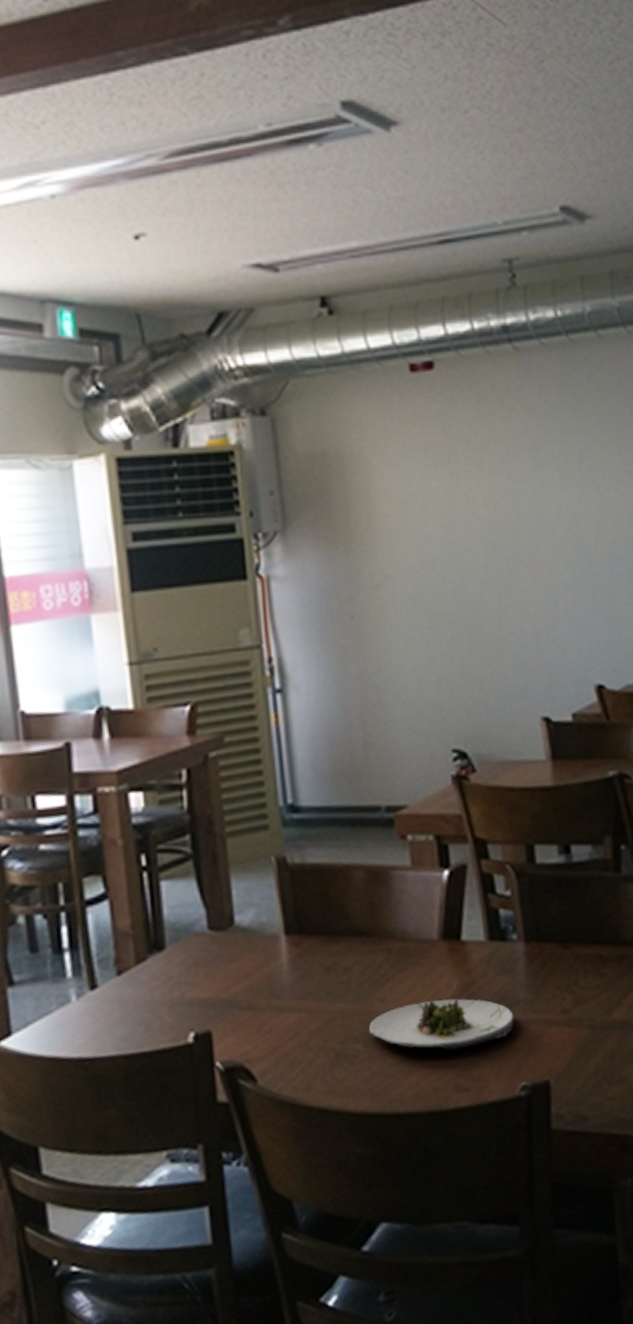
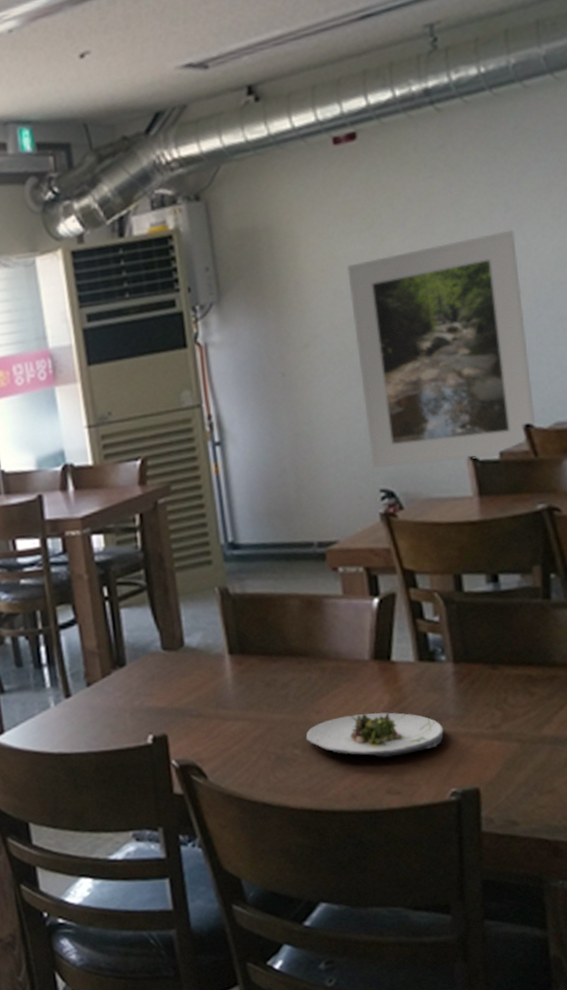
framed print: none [422,481,608,726] -> present [347,229,536,468]

